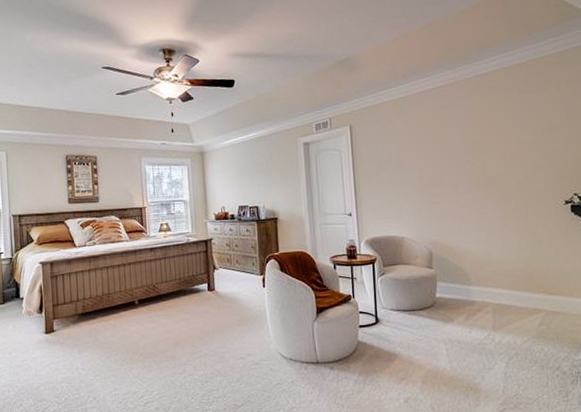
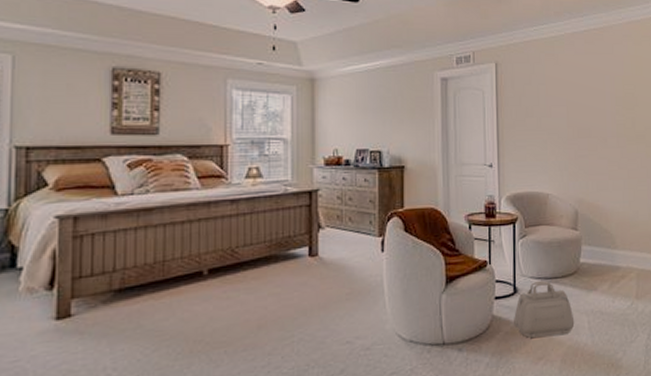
handbag: none [377,312,433,362] -> present [514,280,575,339]

